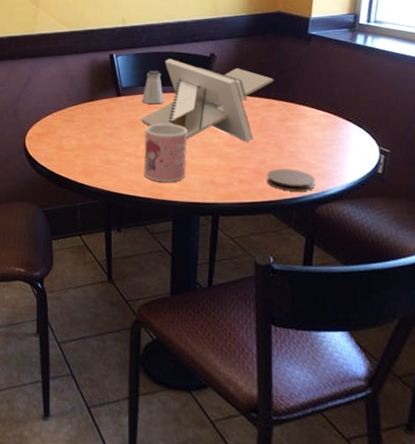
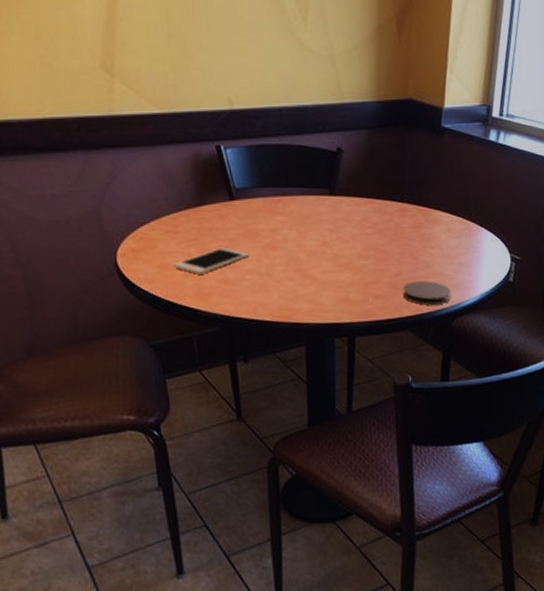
cell phone: none [68,134,128,155] -> present [174,247,248,275]
architectural model: present [141,59,274,143] -> none [261,153,407,254]
saltshaker: present [141,70,164,105] -> none [260,167,287,210]
mug: present [143,124,187,182] -> none [267,233,317,302]

